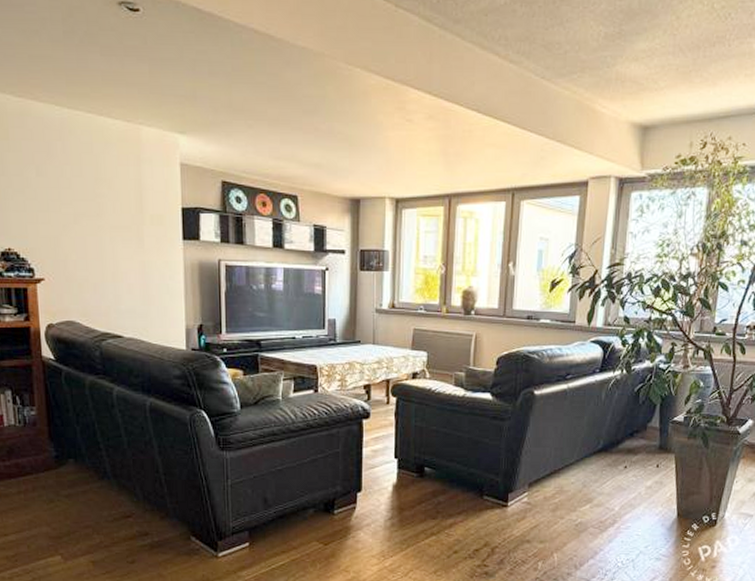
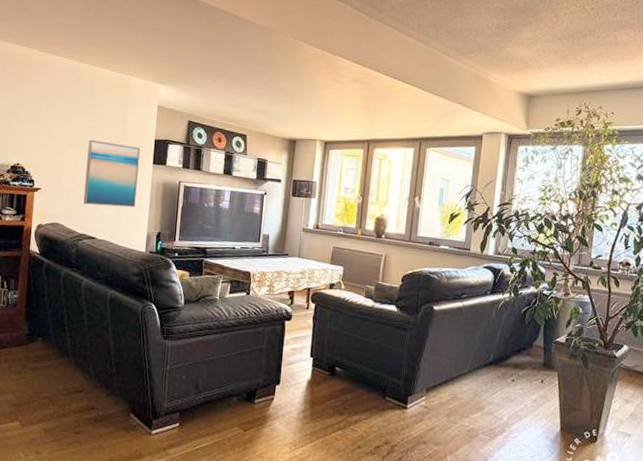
wall art: none [97,212,167,296] -> present [83,139,141,208]

